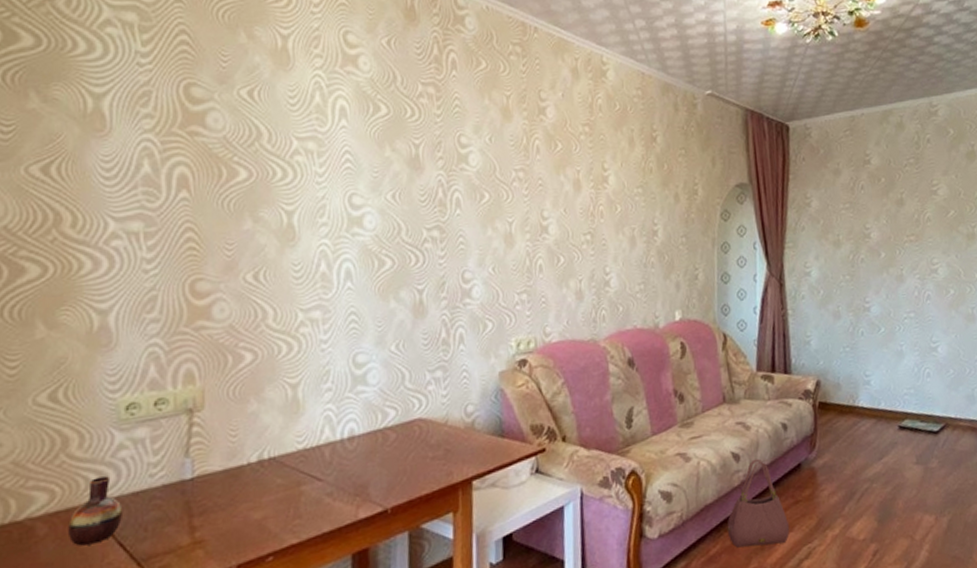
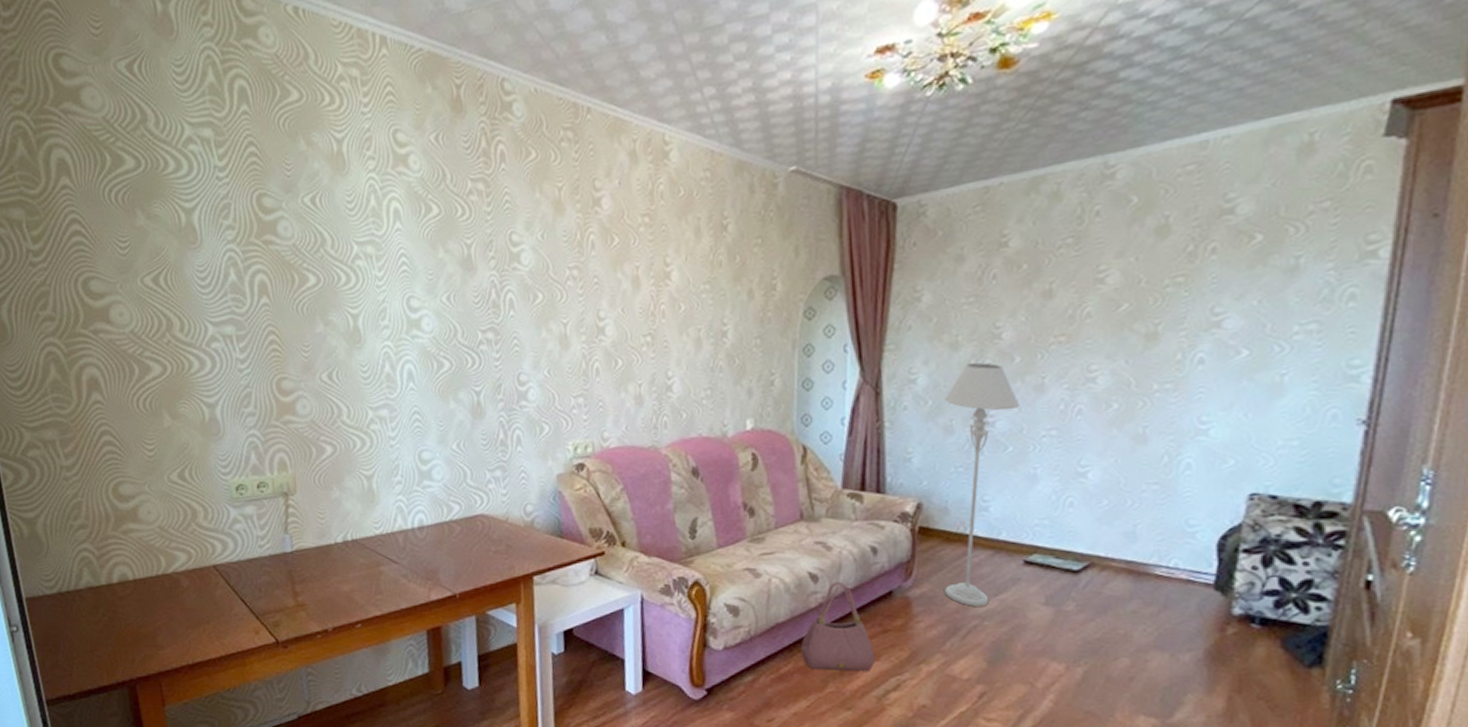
vase: present [68,476,124,546] -> none [203,544,242,598]
floor lamp: none [832,257,887,472] -> present [944,362,1020,608]

